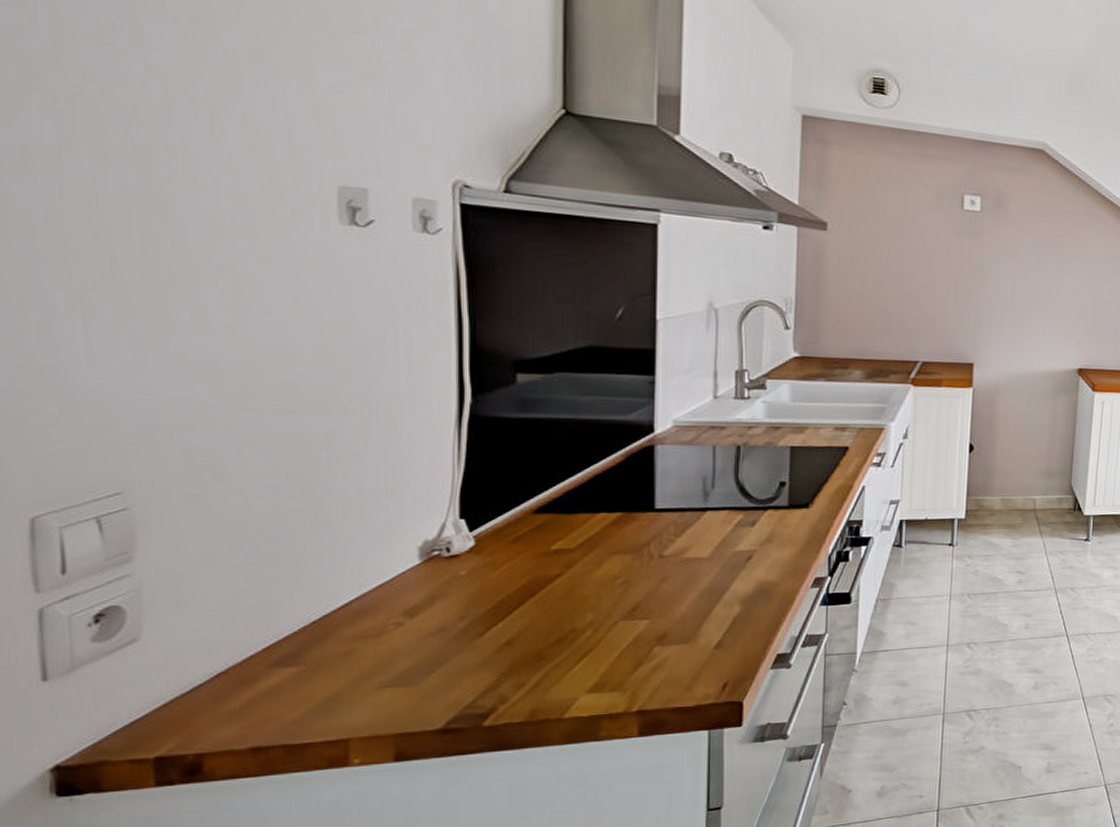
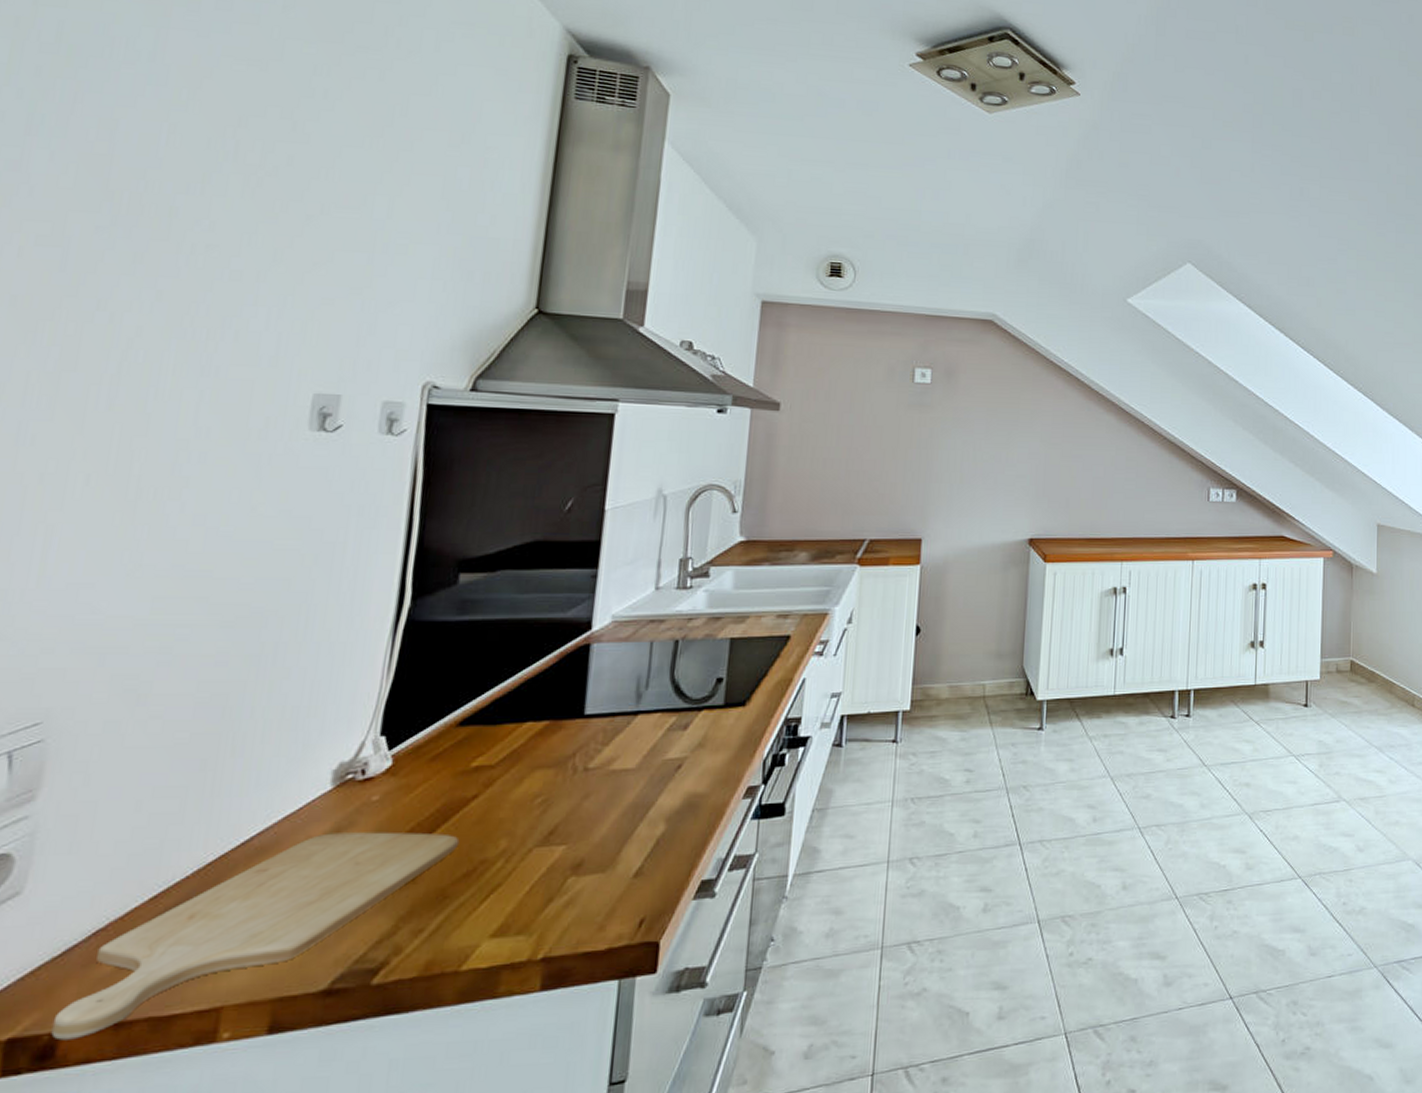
chopping board: none [194,601,549,760] -> present [51,832,460,1041]

